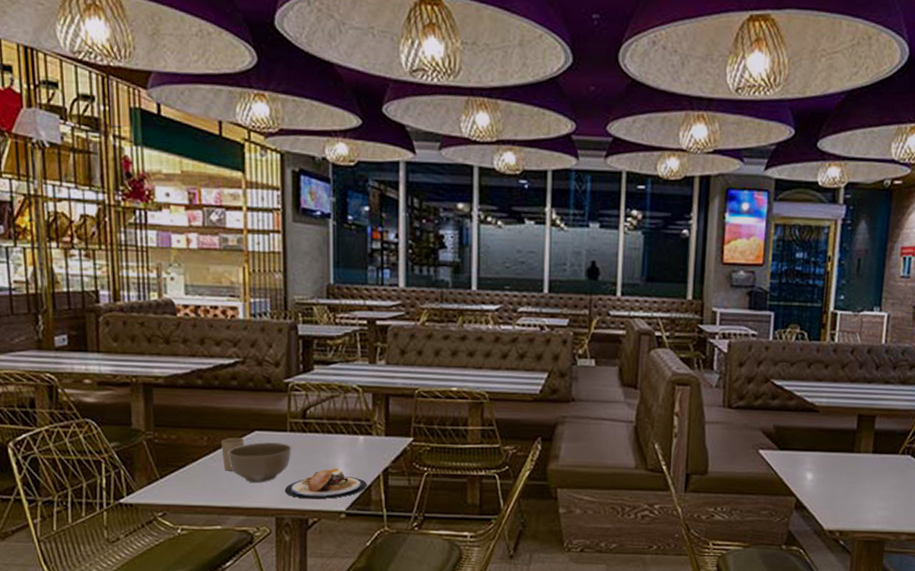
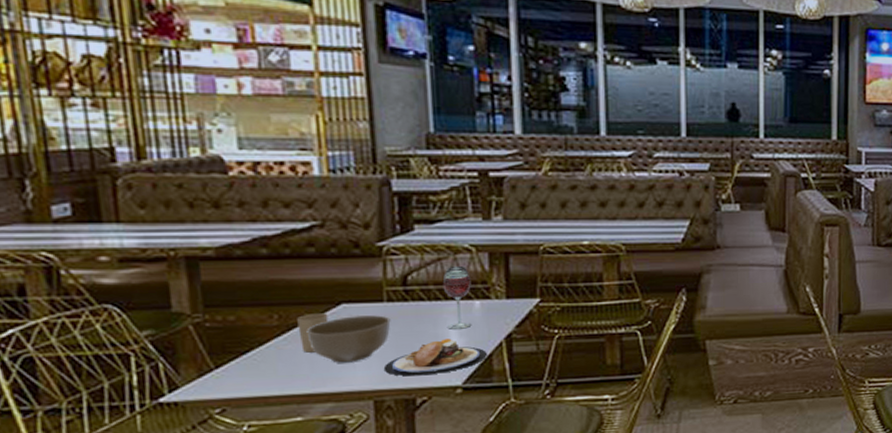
wineglass: none [334,403,357,461] -> present [442,265,472,329]

